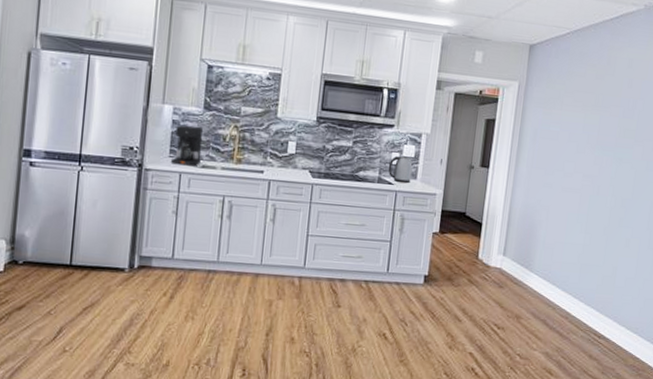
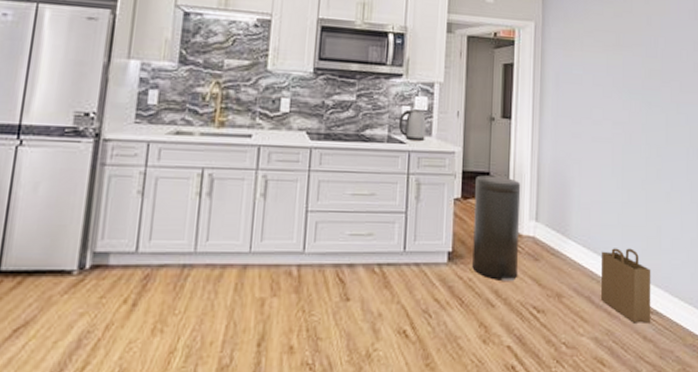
coffee maker: present [171,124,203,166] -> none [137,83,177,133]
pedal bin: none [444,214,493,303] -> present [472,175,521,282]
shopping bag: none [555,282,603,345] -> present [601,248,651,323]

